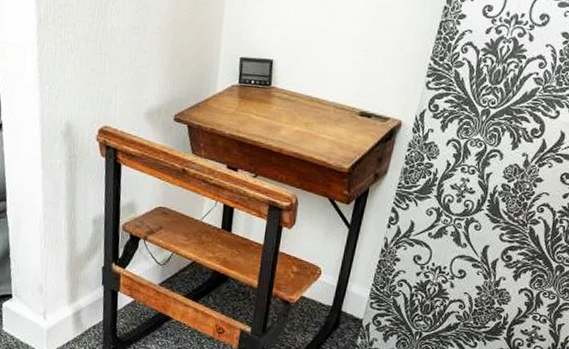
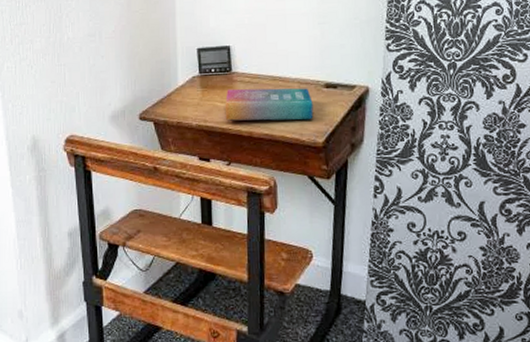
book: none [258,103,346,144] -> present [224,88,314,121]

